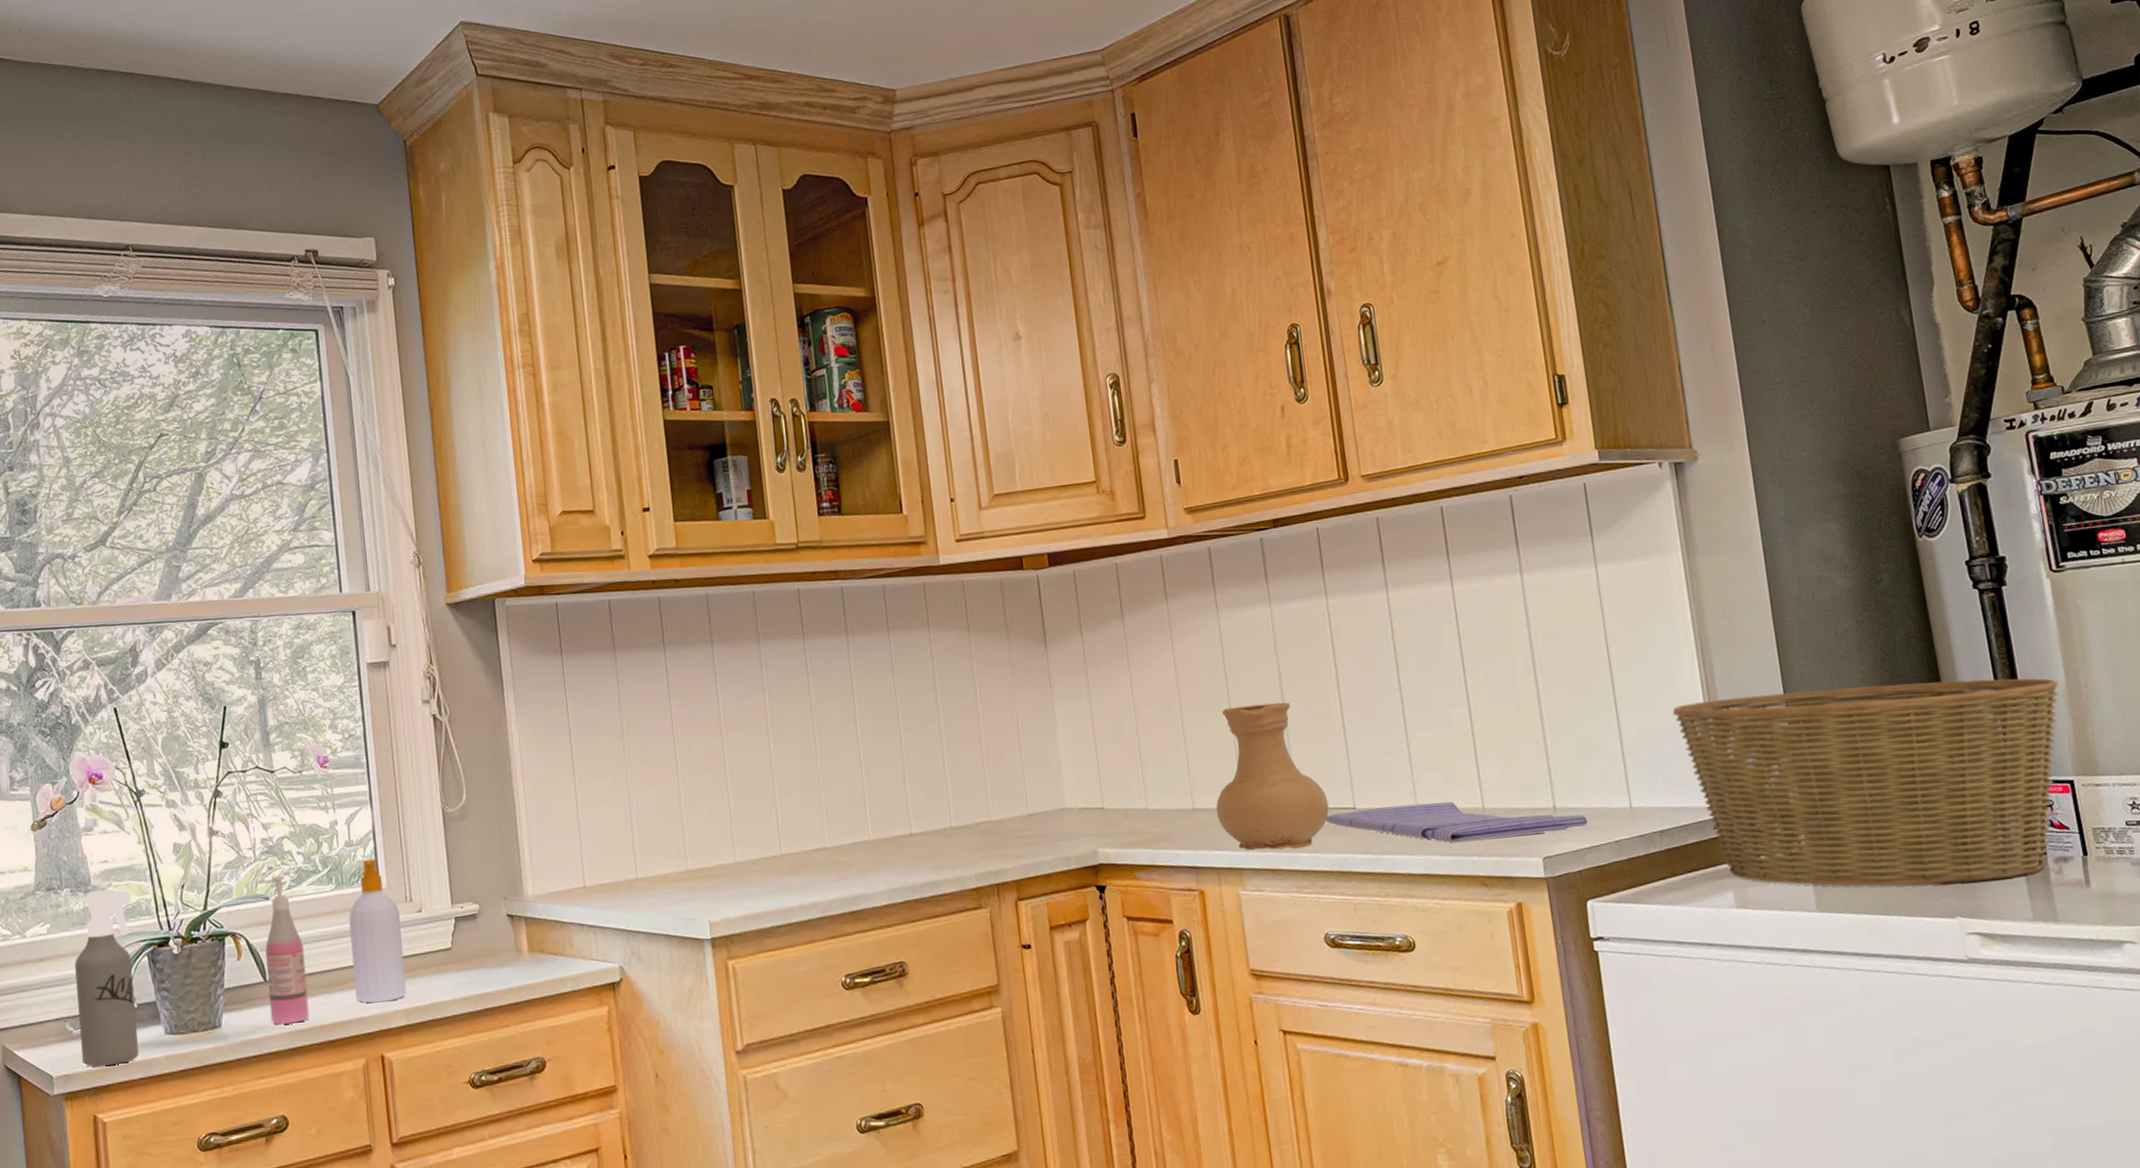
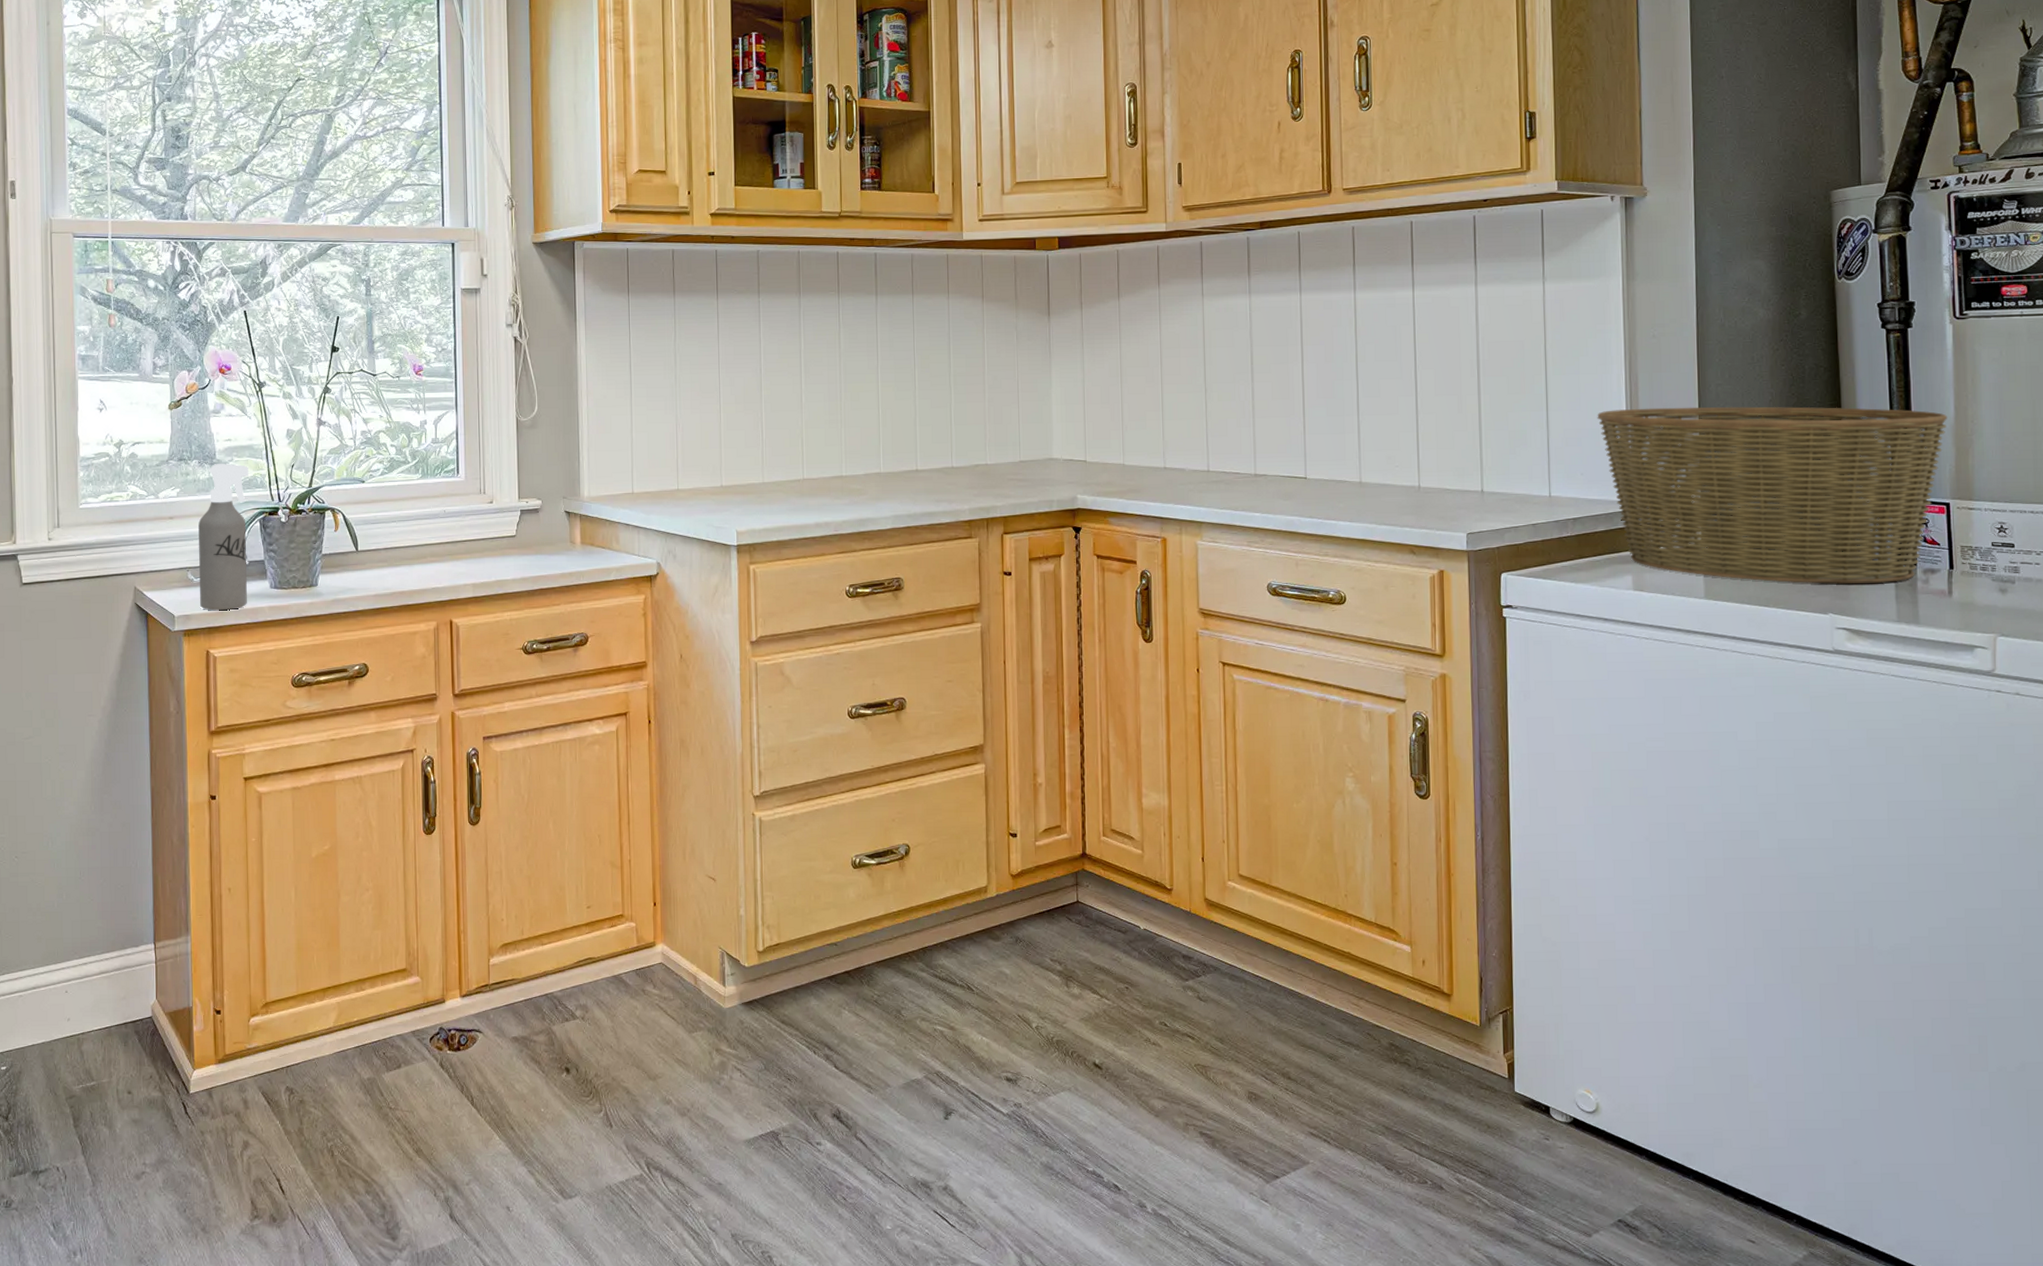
soap dispenser: present [257,875,310,1025] -> none [355,463,392,588]
soap bottle: present [349,858,407,1003] -> none [431,455,475,576]
jug: present [1216,702,1329,851] -> none [1184,381,1283,509]
dishrag: present [1325,801,1588,843] -> none [1279,478,1510,514]

